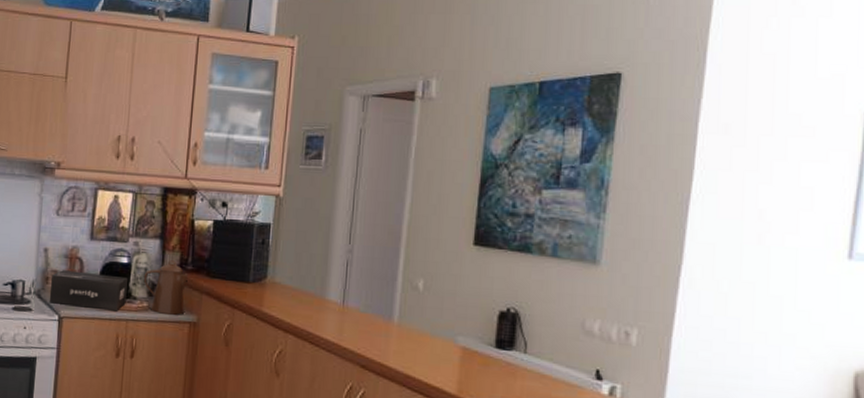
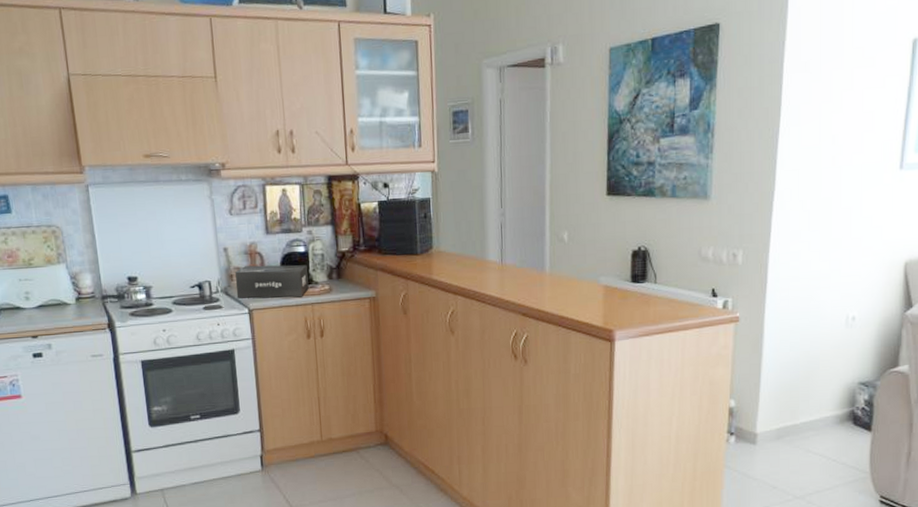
teapot: present [143,260,188,315] -> none [321,243,364,294]

